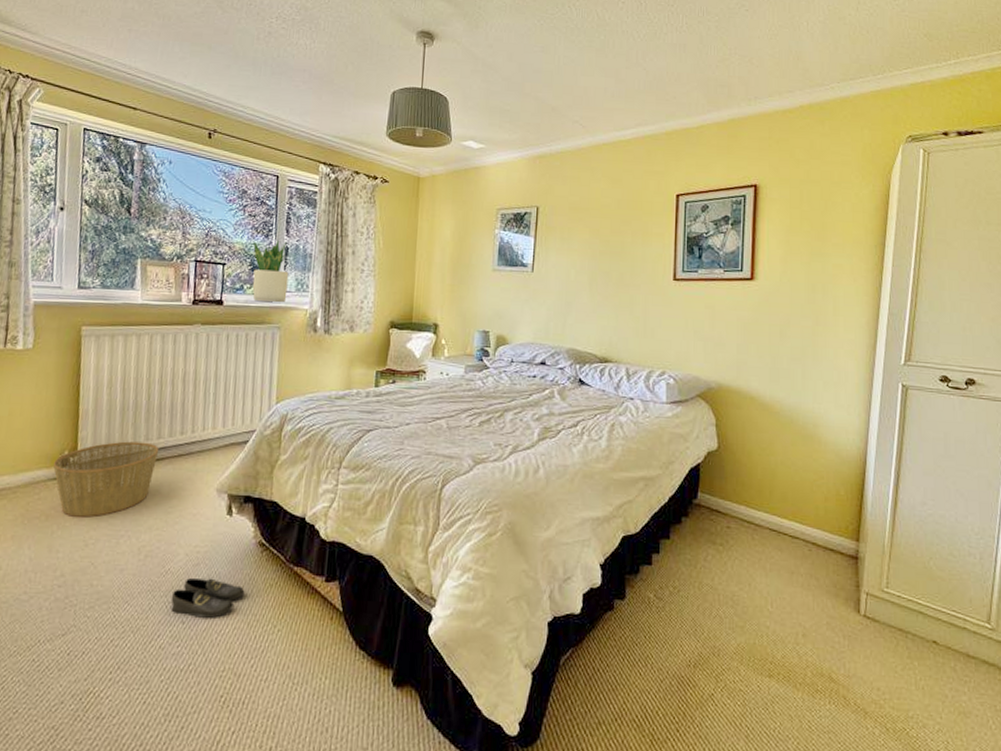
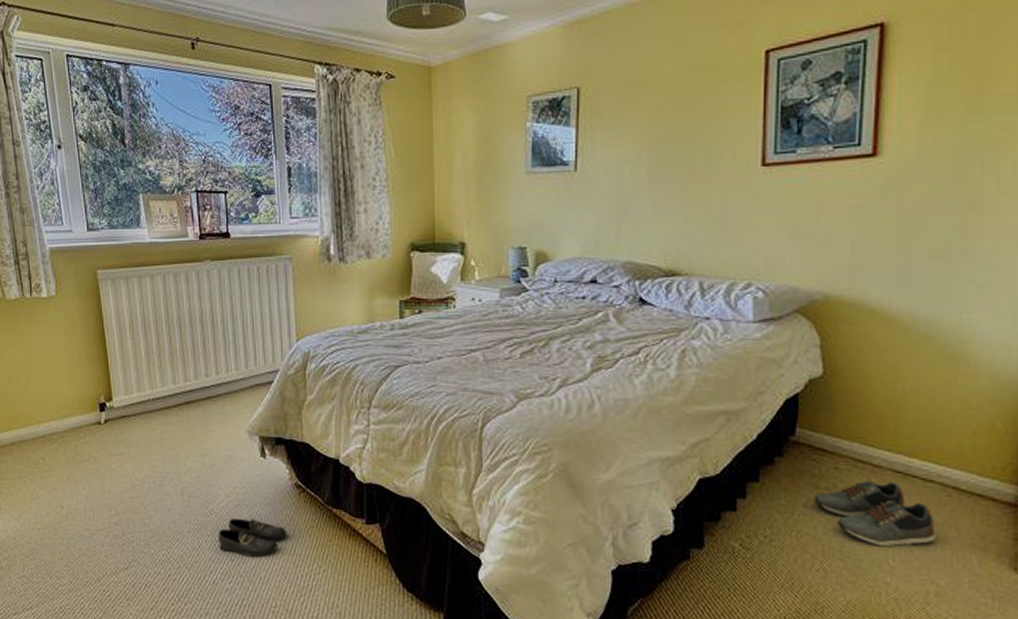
basket: present [53,441,159,518] -> none [92,385,187,460]
planter: present [252,240,289,303] -> none [252,159,295,231]
shoe: none [712,538,802,595] -> present [814,481,936,547]

